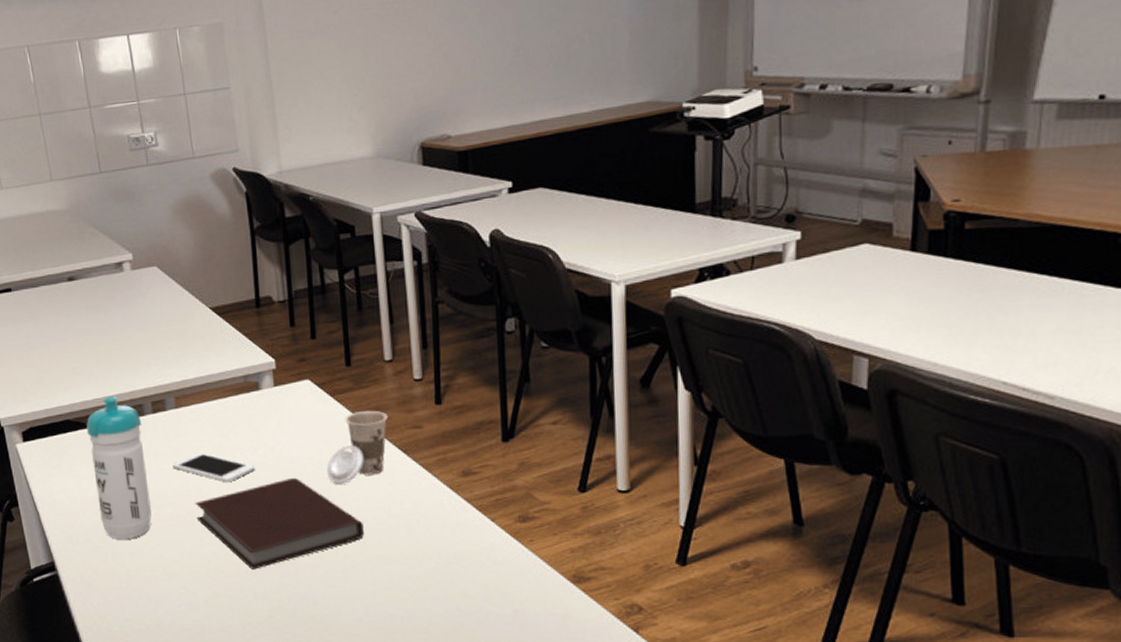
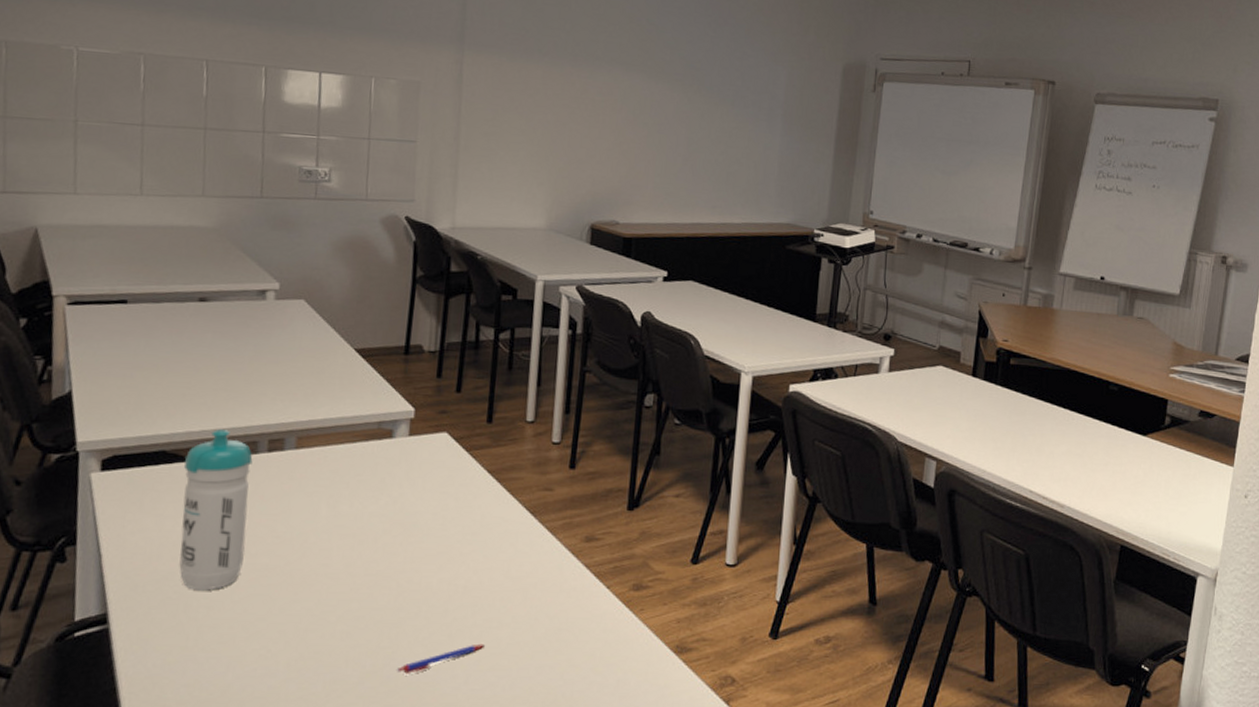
cell phone: present [172,453,255,483] -> none [279,499,372,533]
notebook: present [195,477,364,570] -> none [295,532,479,630]
pen: none [301,578,378,608] -> present [397,643,485,674]
cup: present [326,410,388,484] -> none [449,468,521,542]

